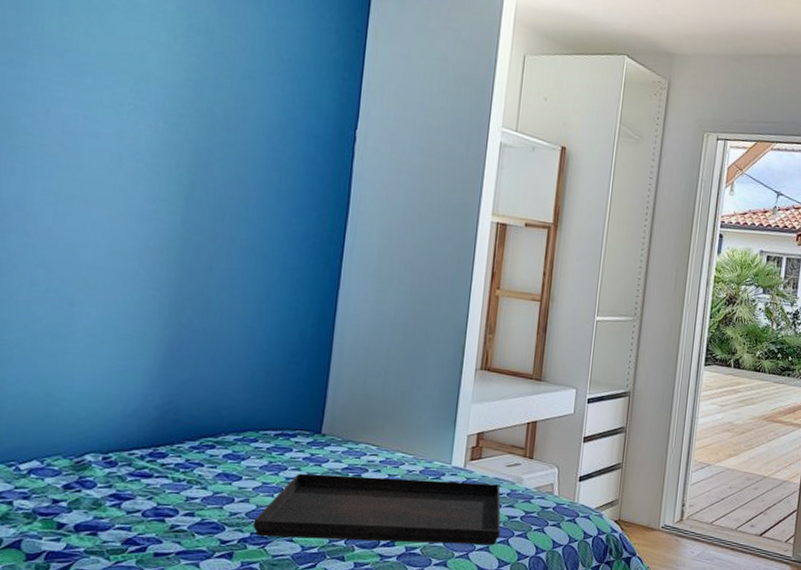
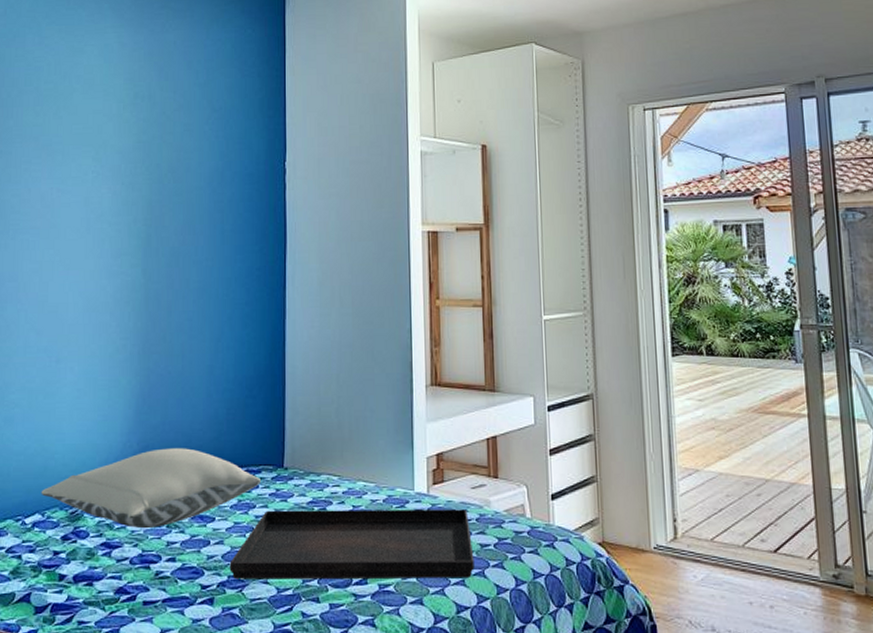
pillow: none [41,405,295,483] -> present [41,448,260,529]

